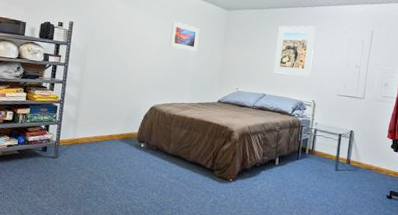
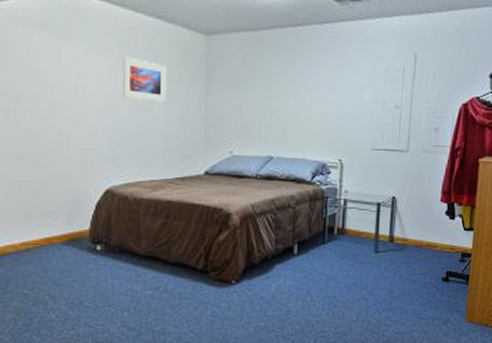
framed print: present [273,26,316,76] -> none [281,52,338,126]

